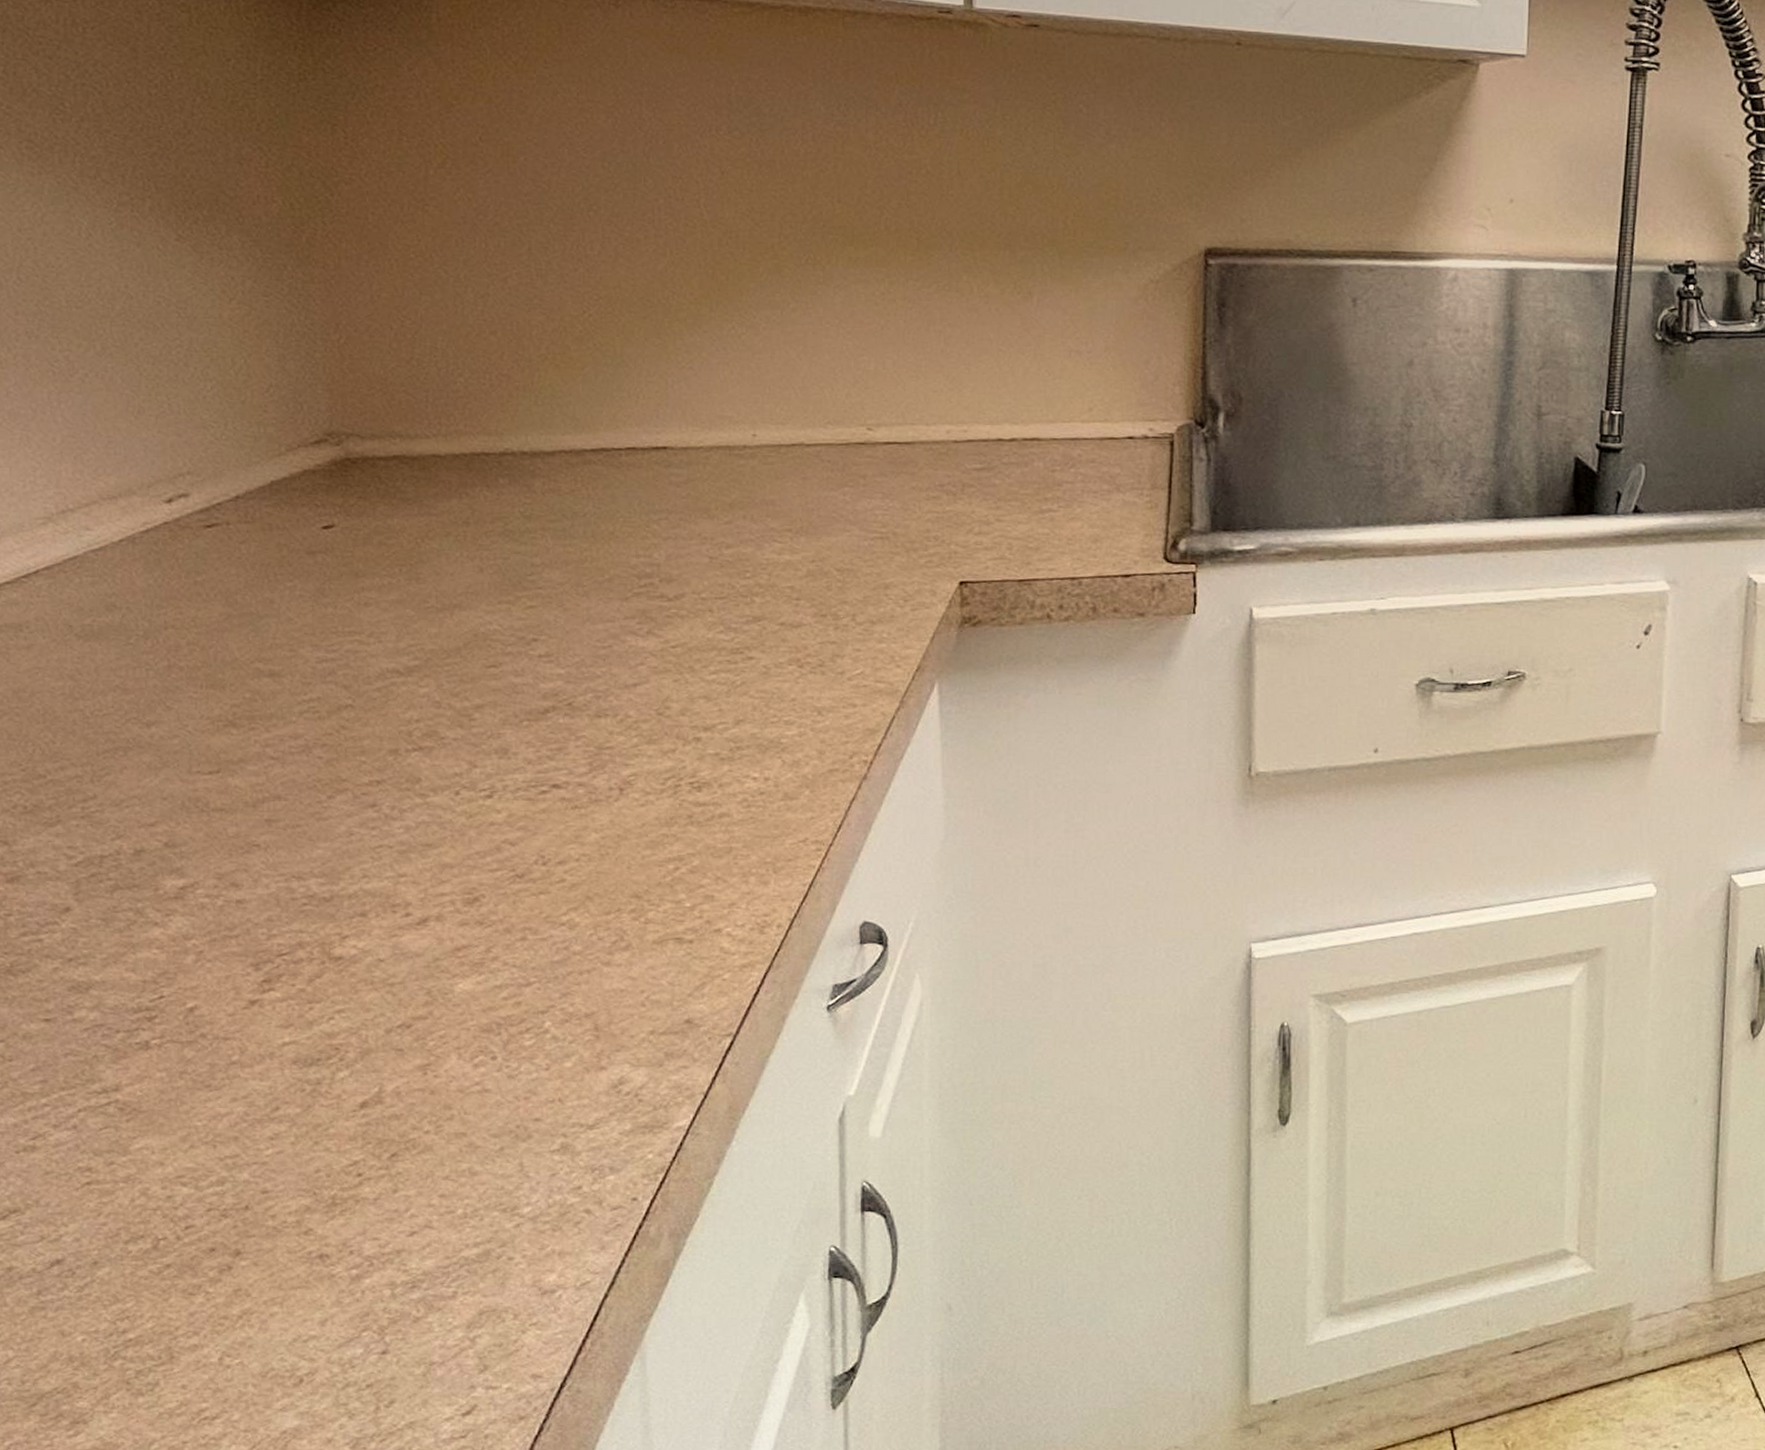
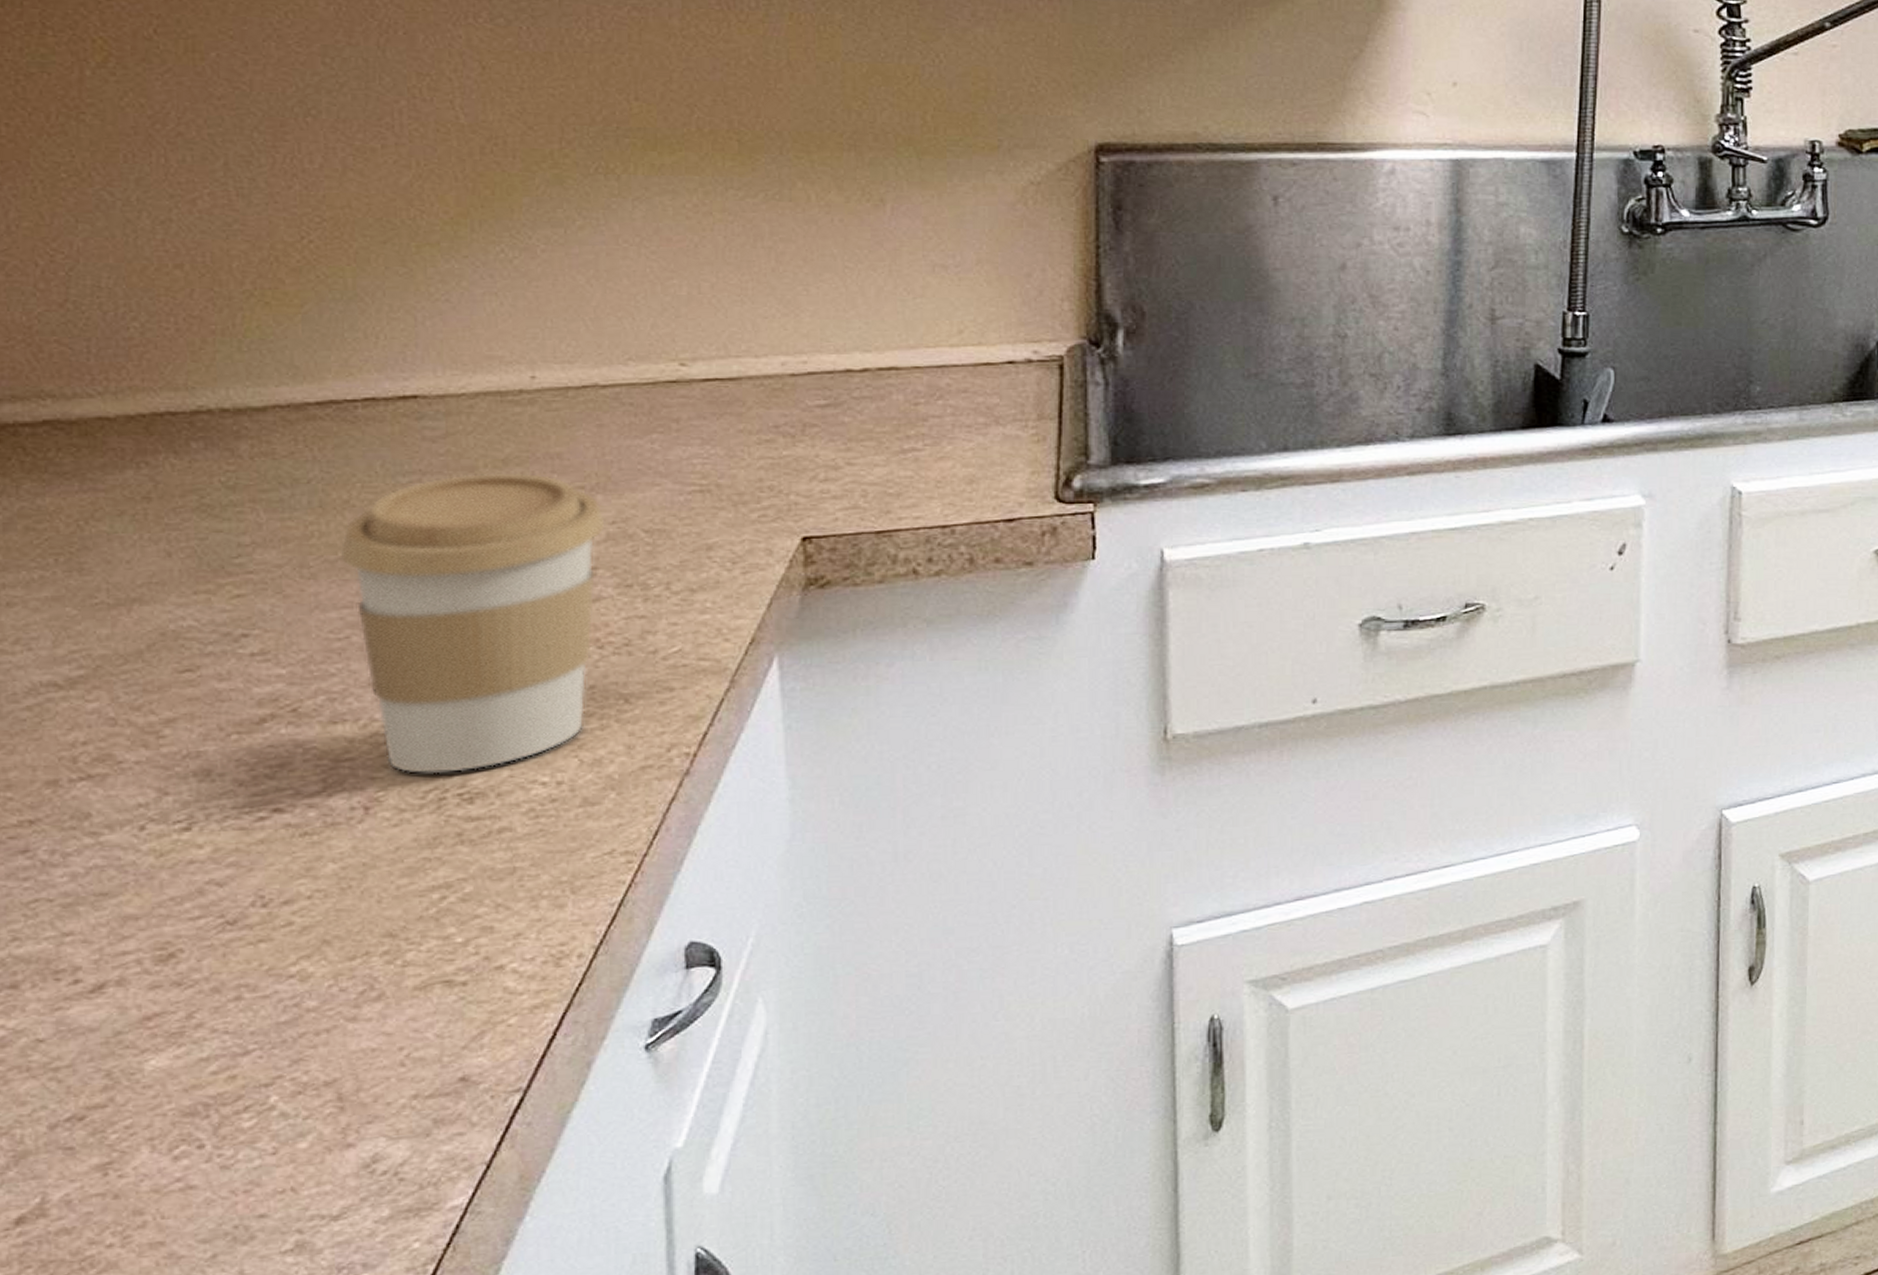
coffee cup: none [606,513,808,765] -> present [339,472,607,775]

